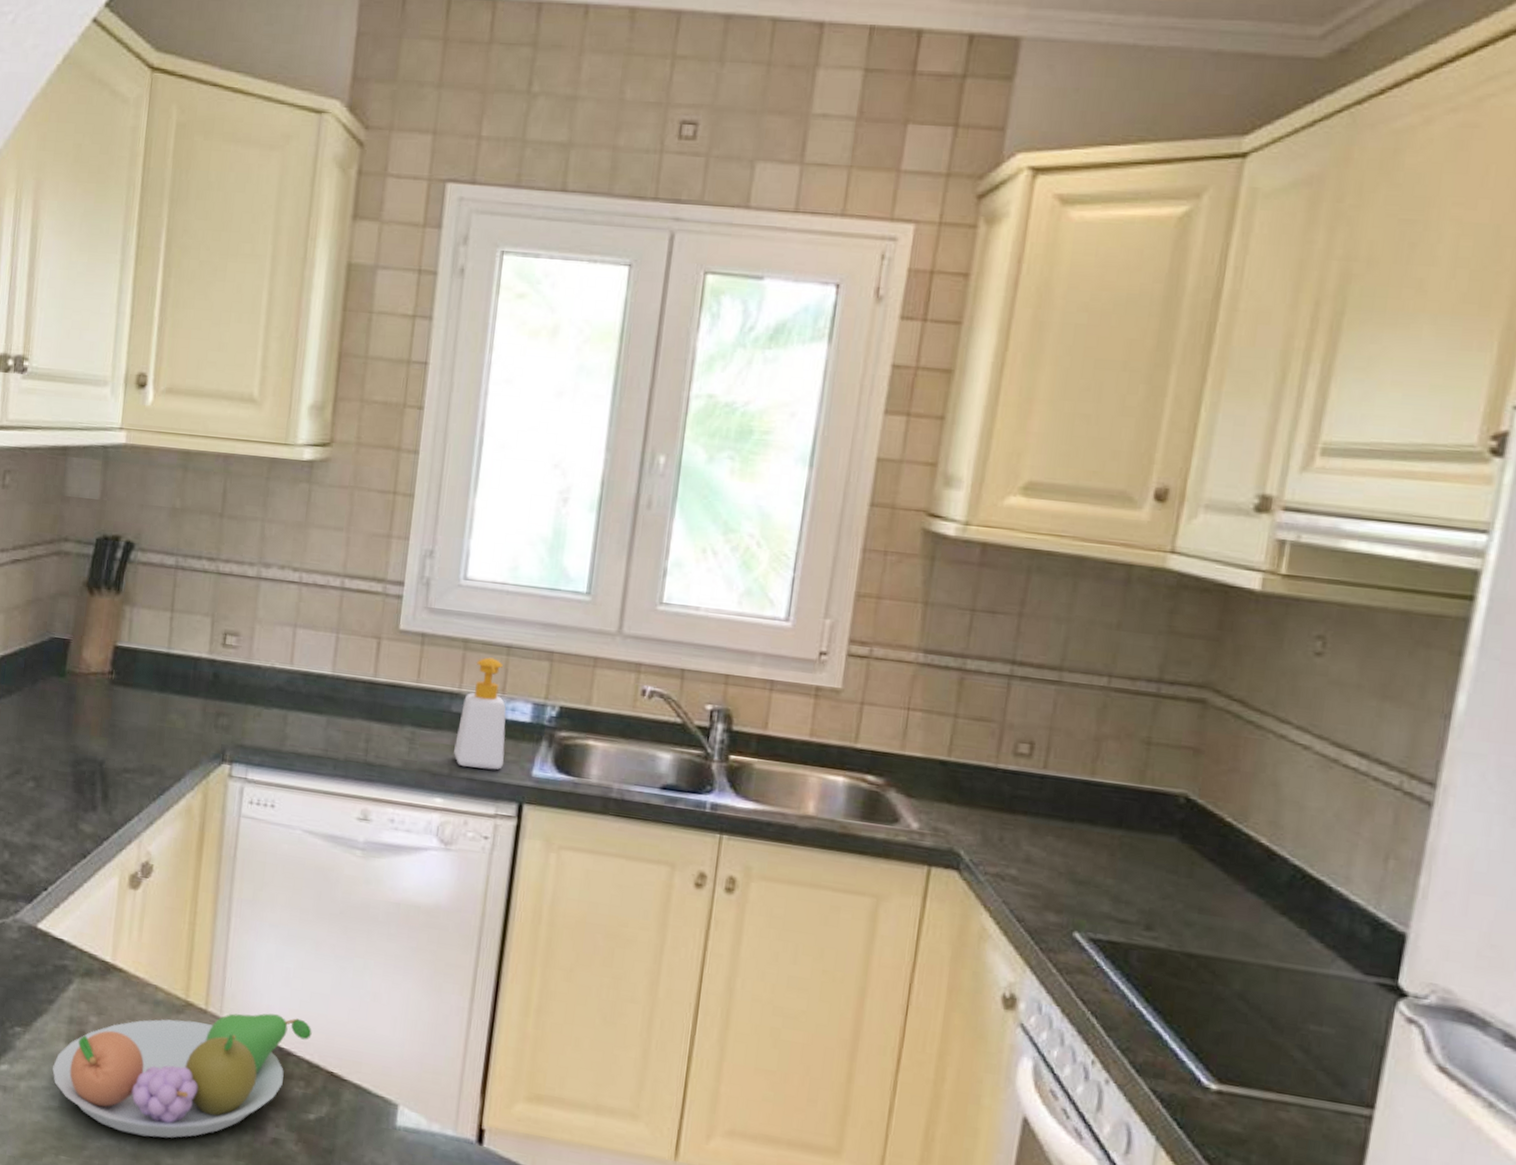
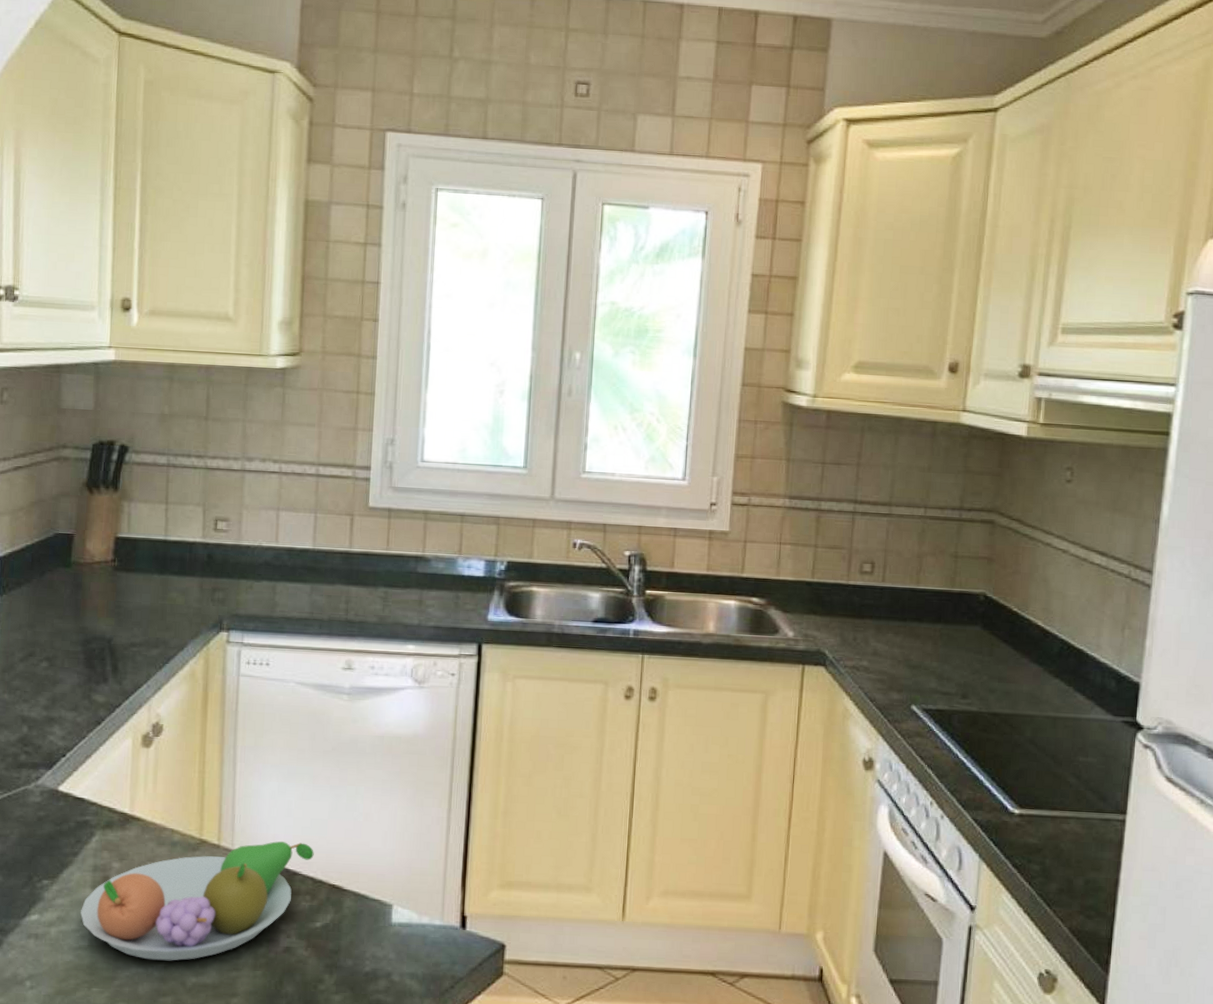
soap bottle: present [454,657,507,770] -> none [422,525,464,618]

